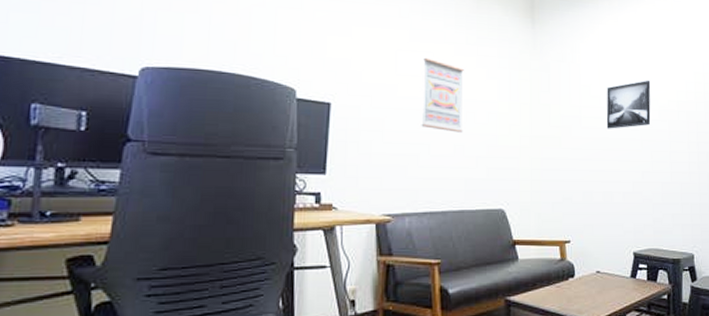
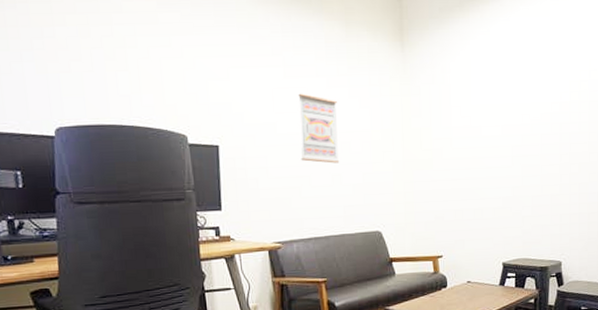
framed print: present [606,80,651,129] -> none [477,94,523,148]

